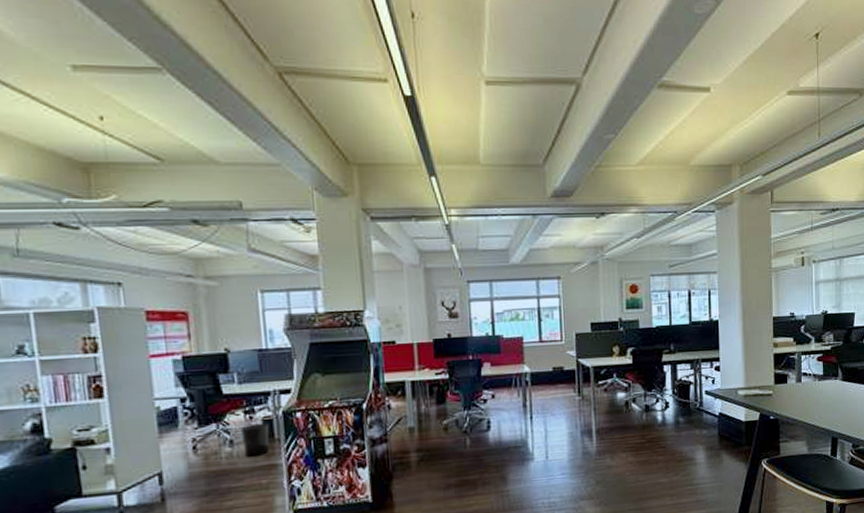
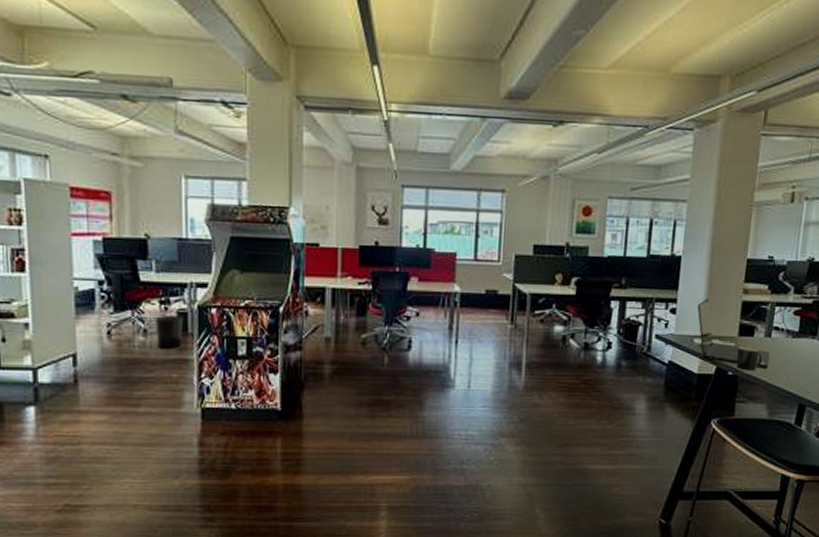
laptop: none [737,354,802,410] -> present [697,298,769,368]
mug: none [775,392,796,415] -> present [736,345,762,372]

